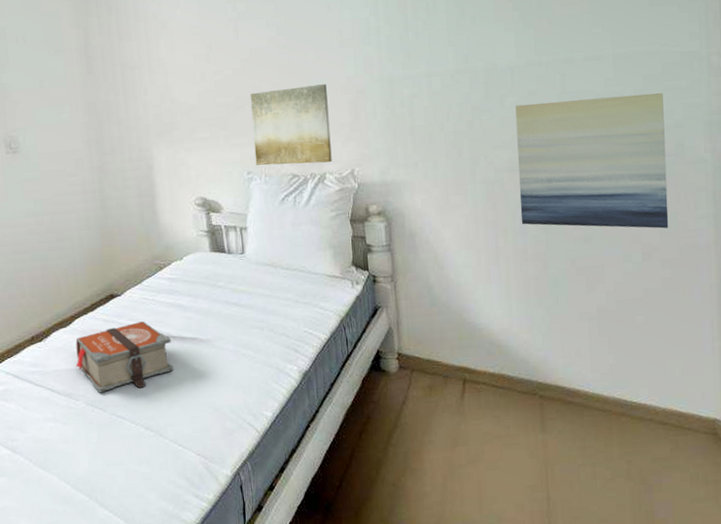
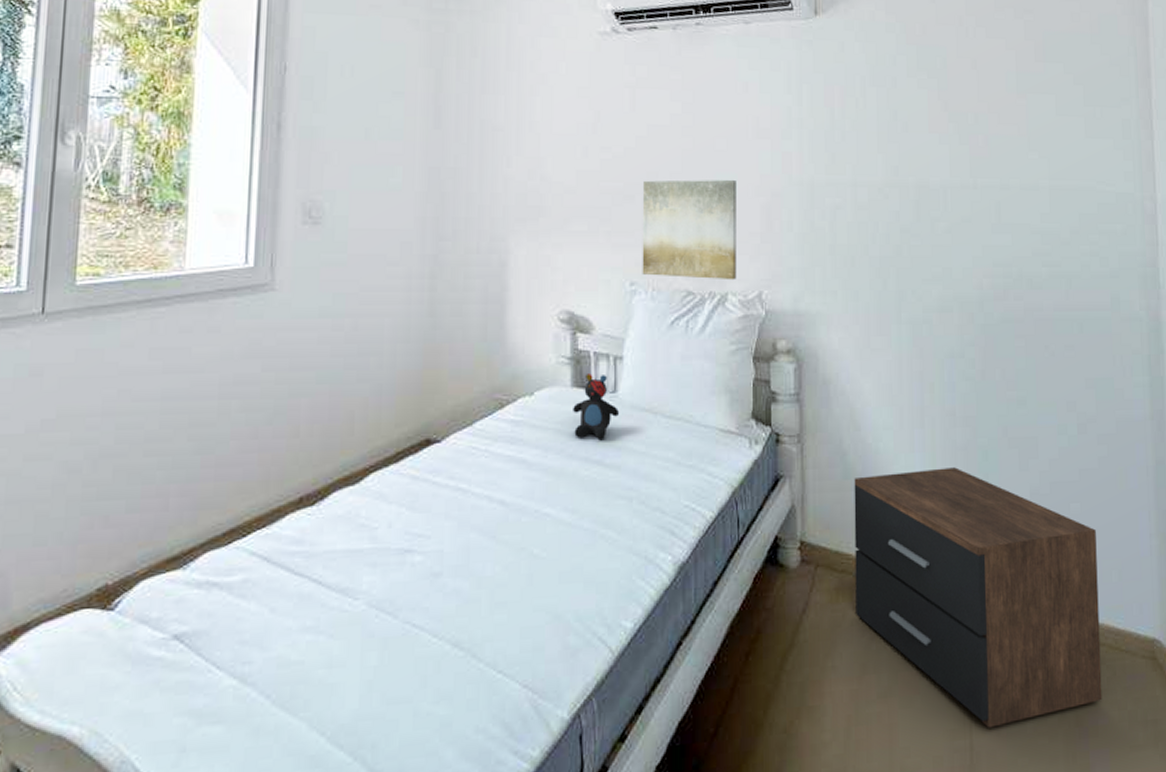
bible: present [75,321,174,393] -> none [361,481,504,589]
teddy bear: none [213,241,248,289] -> present [573,374,620,441]
nightstand: none [440,293,666,485] -> present [854,467,1102,728]
wall art: present [515,93,669,229] -> none [947,232,1105,396]

